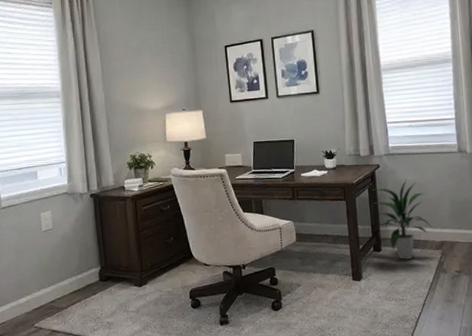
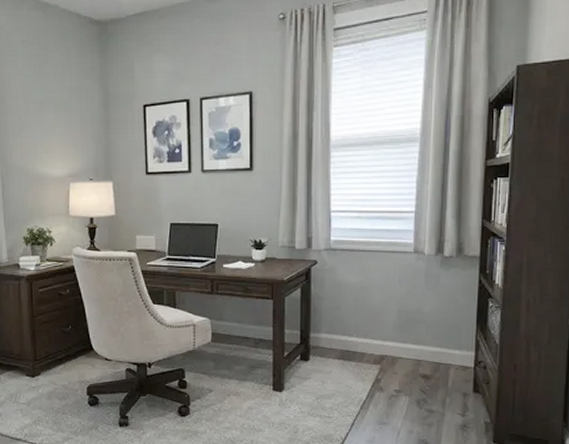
indoor plant: present [373,179,431,260] -> none [306,280,371,372]

